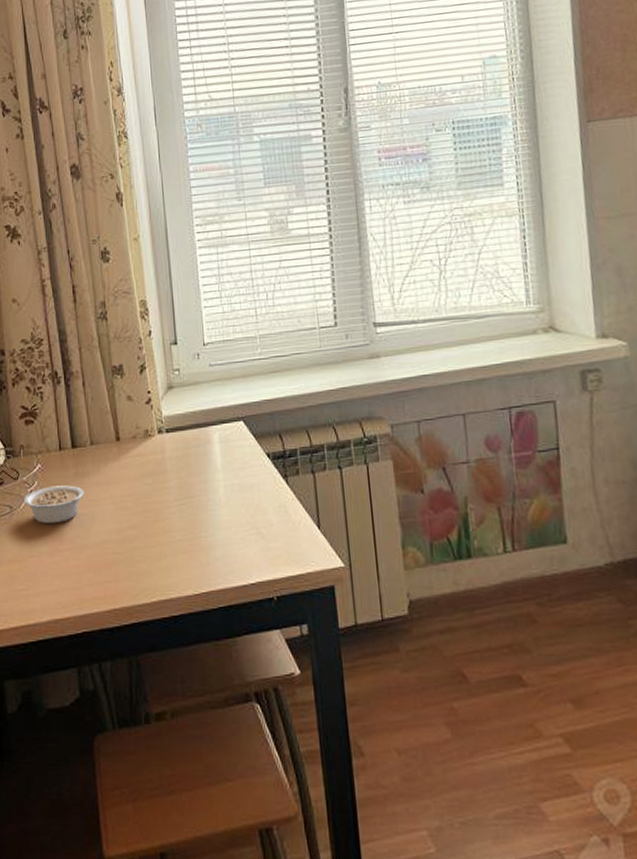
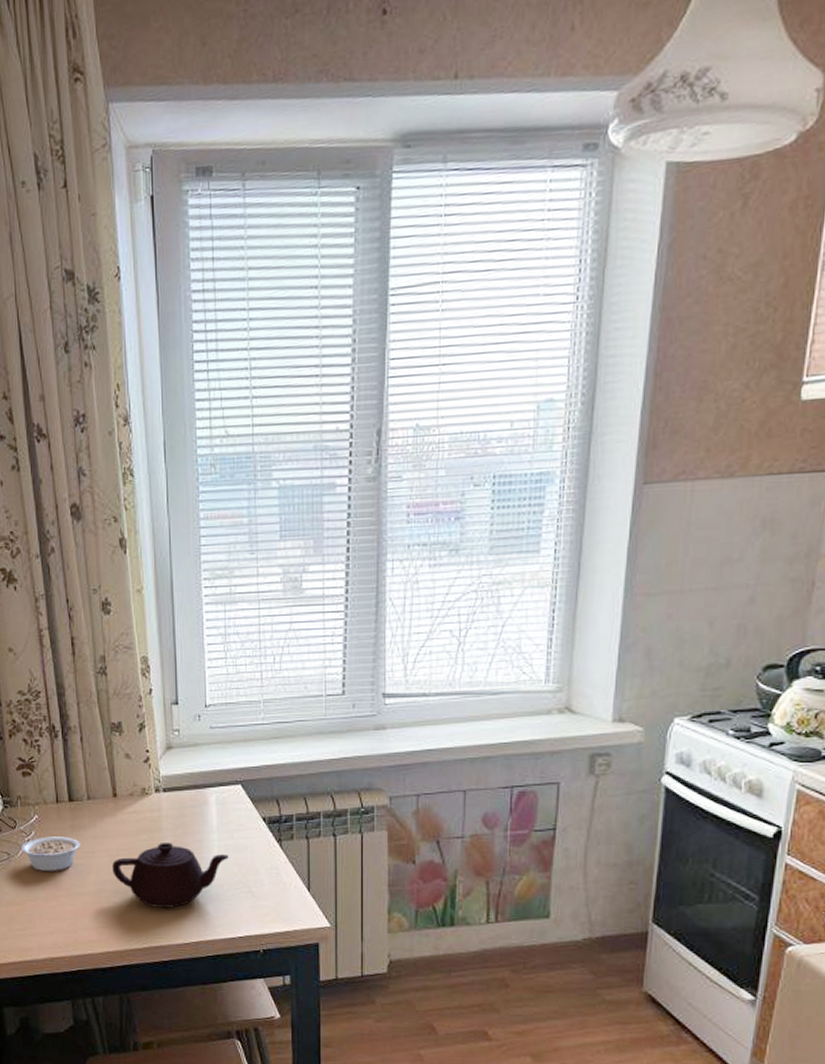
teapot: none [117,485,235,558] -> present [112,843,229,909]

